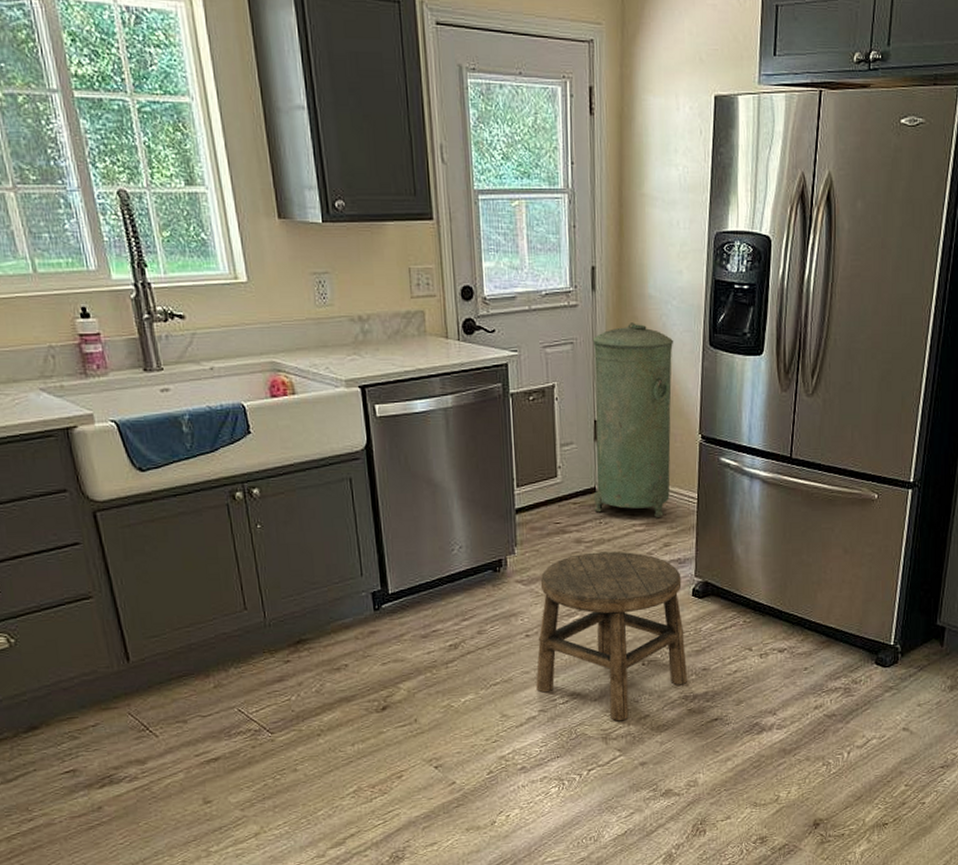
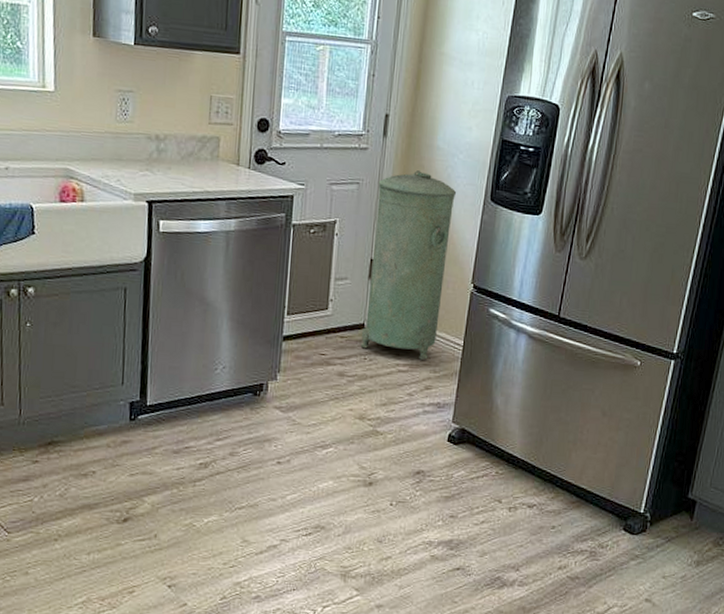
stool: present [536,551,688,721] -> none [281,387,439,560]

